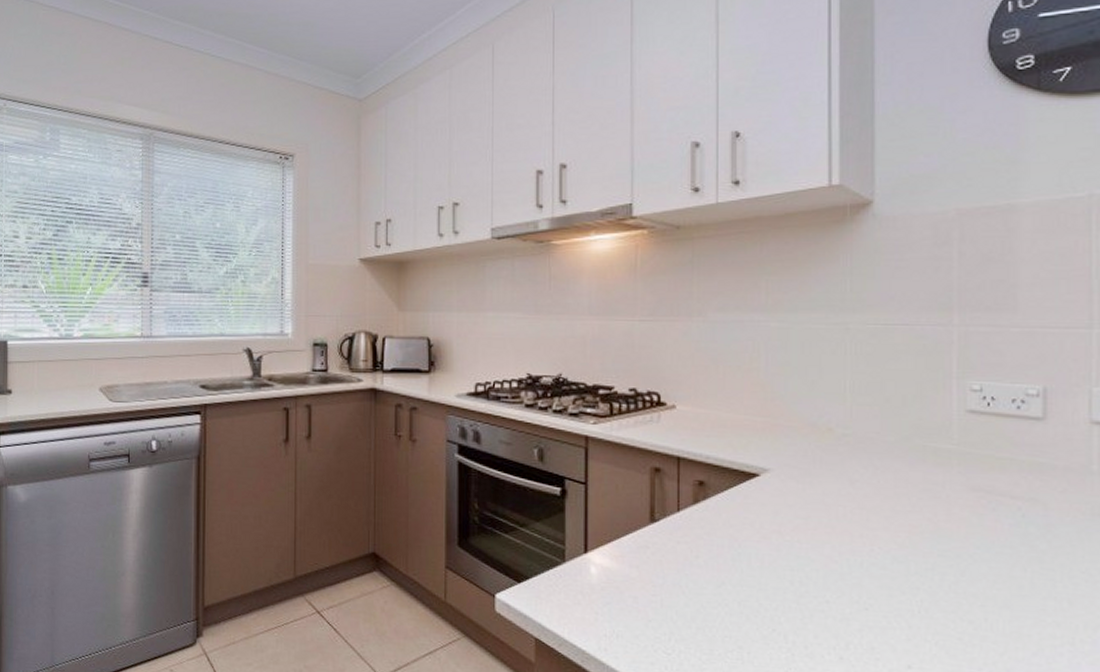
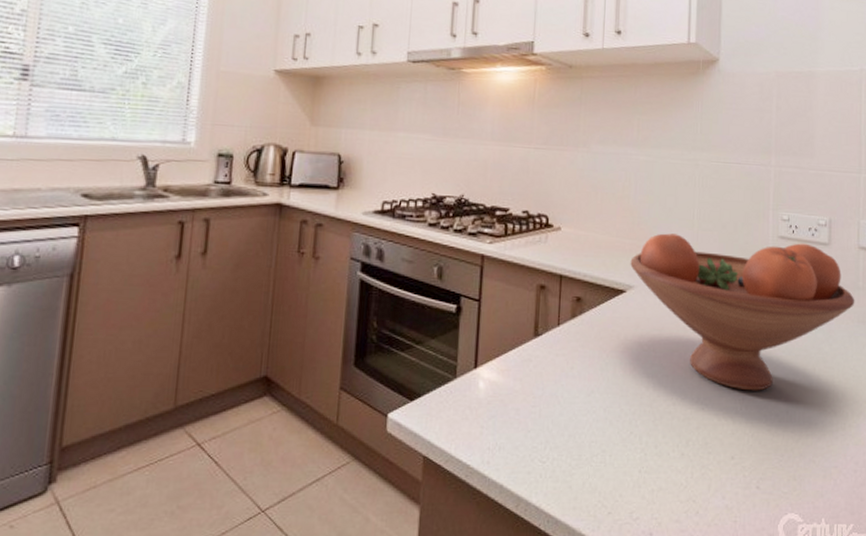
fruit bowl: none [764,409,1087,593] -> present [630,233,855,391]

